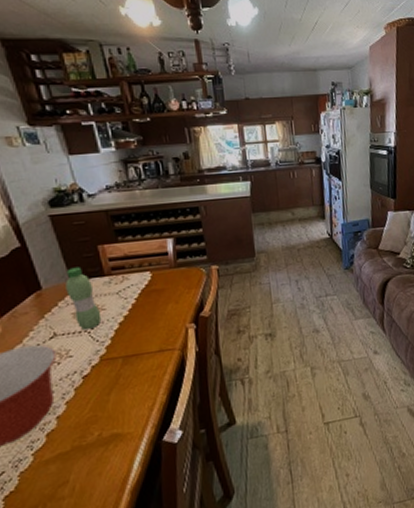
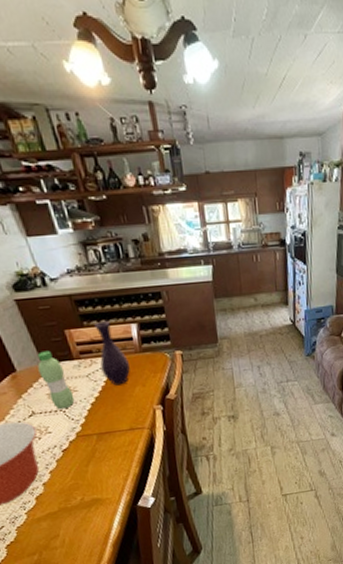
vase: none [129,236,163,303] -> present [94,321,130,386]

